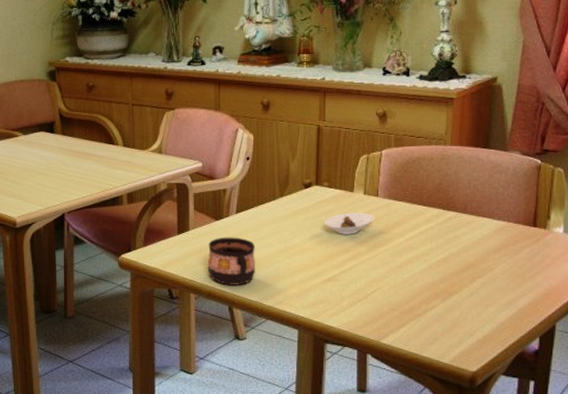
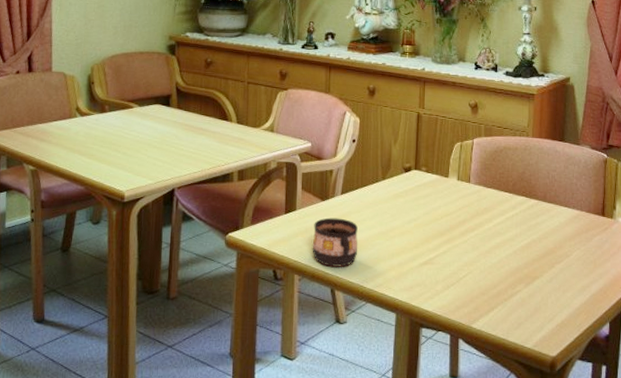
saucer: present [324,212,374,235] -> none [422,197,467,219]

